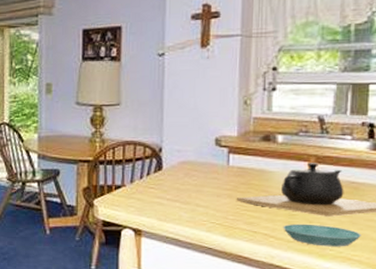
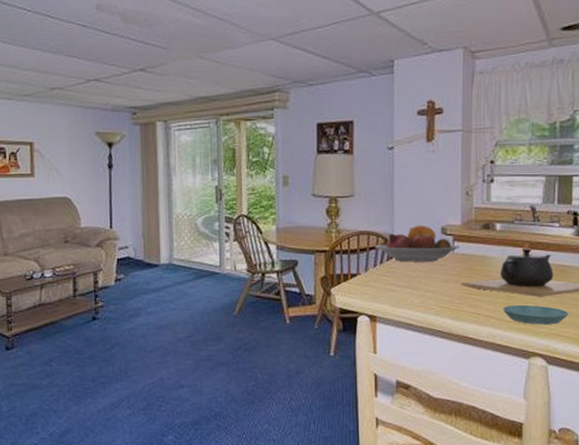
fruit bowl: none [142,135,236,175] -> present [375,225,460,262]

